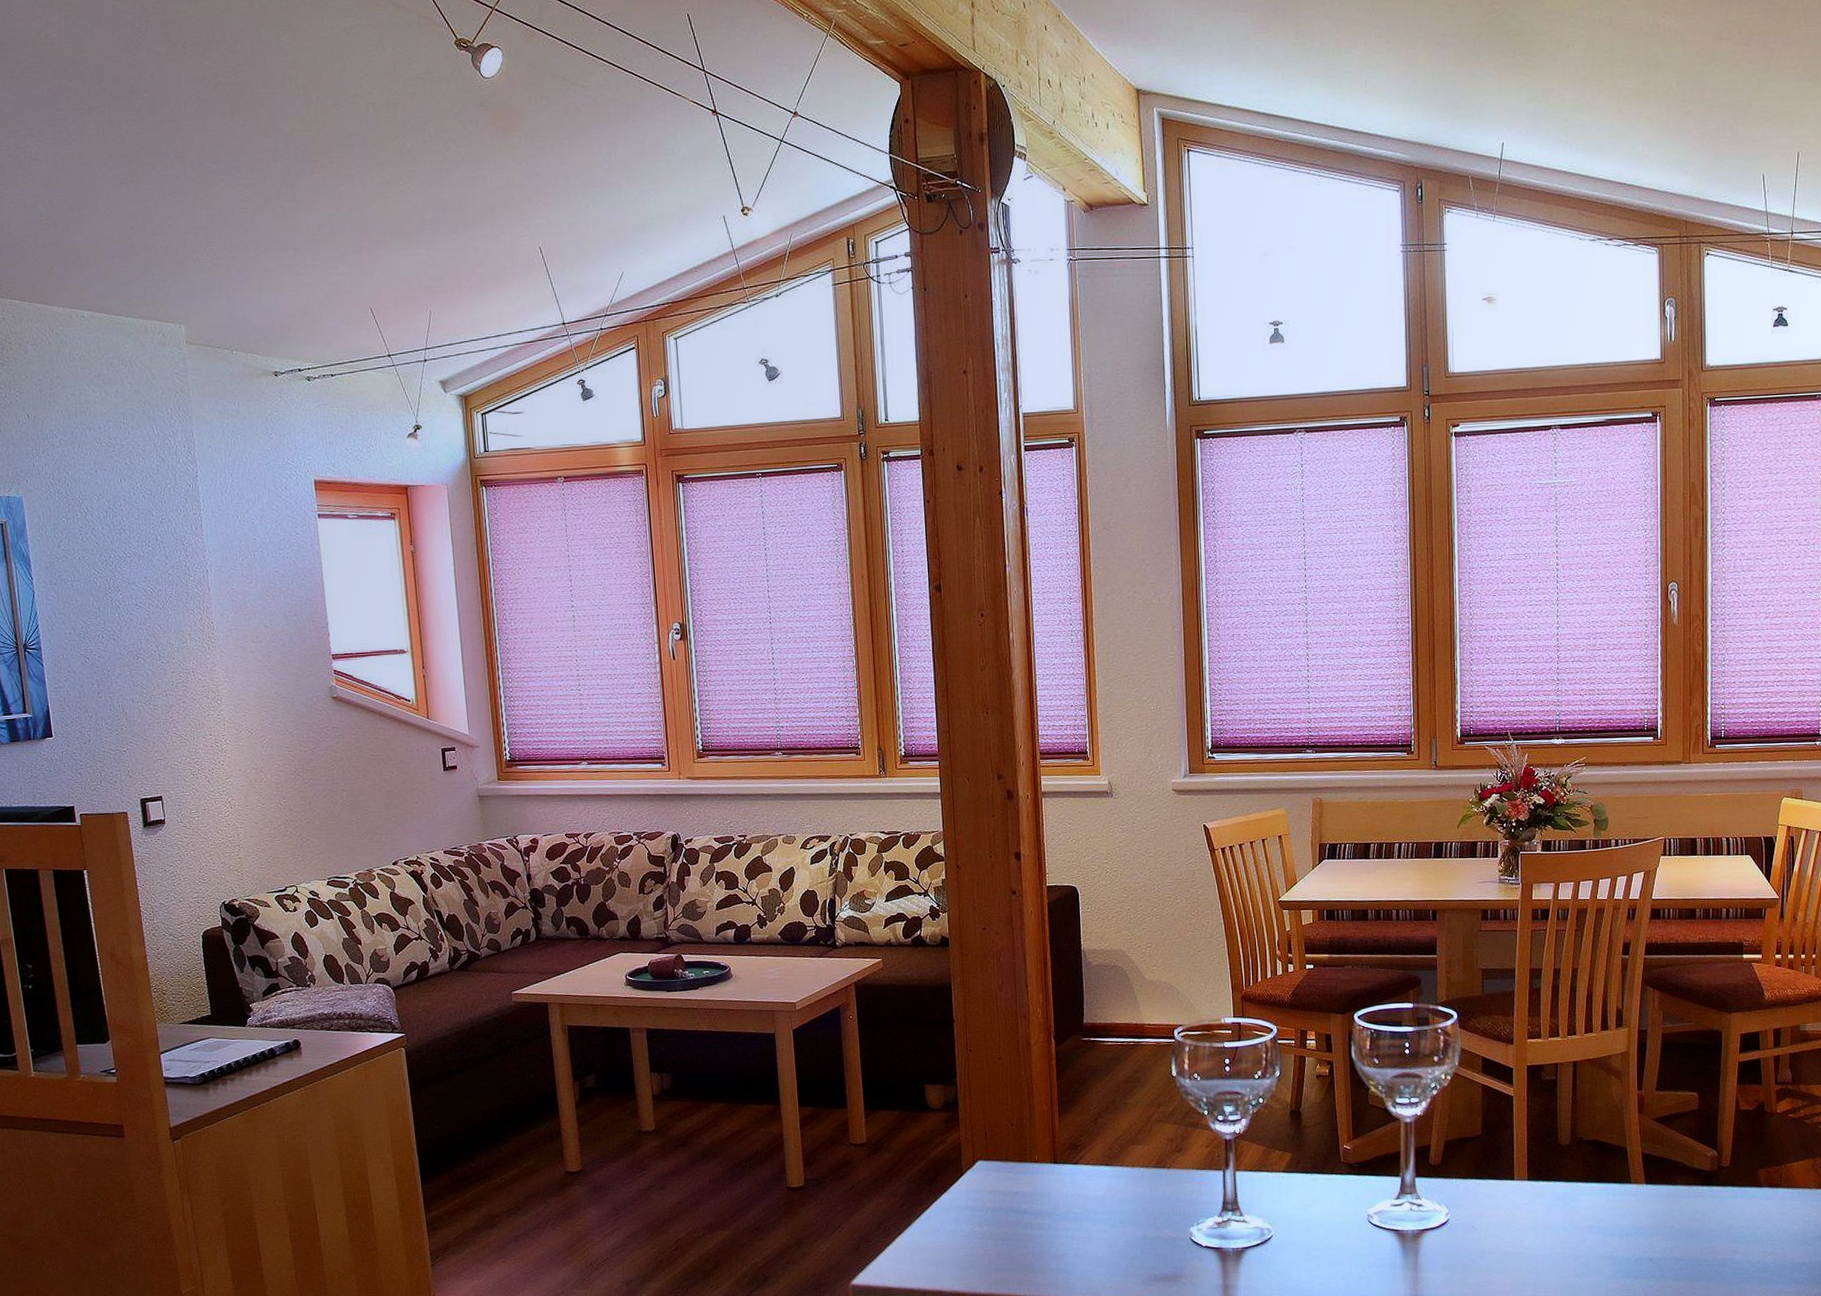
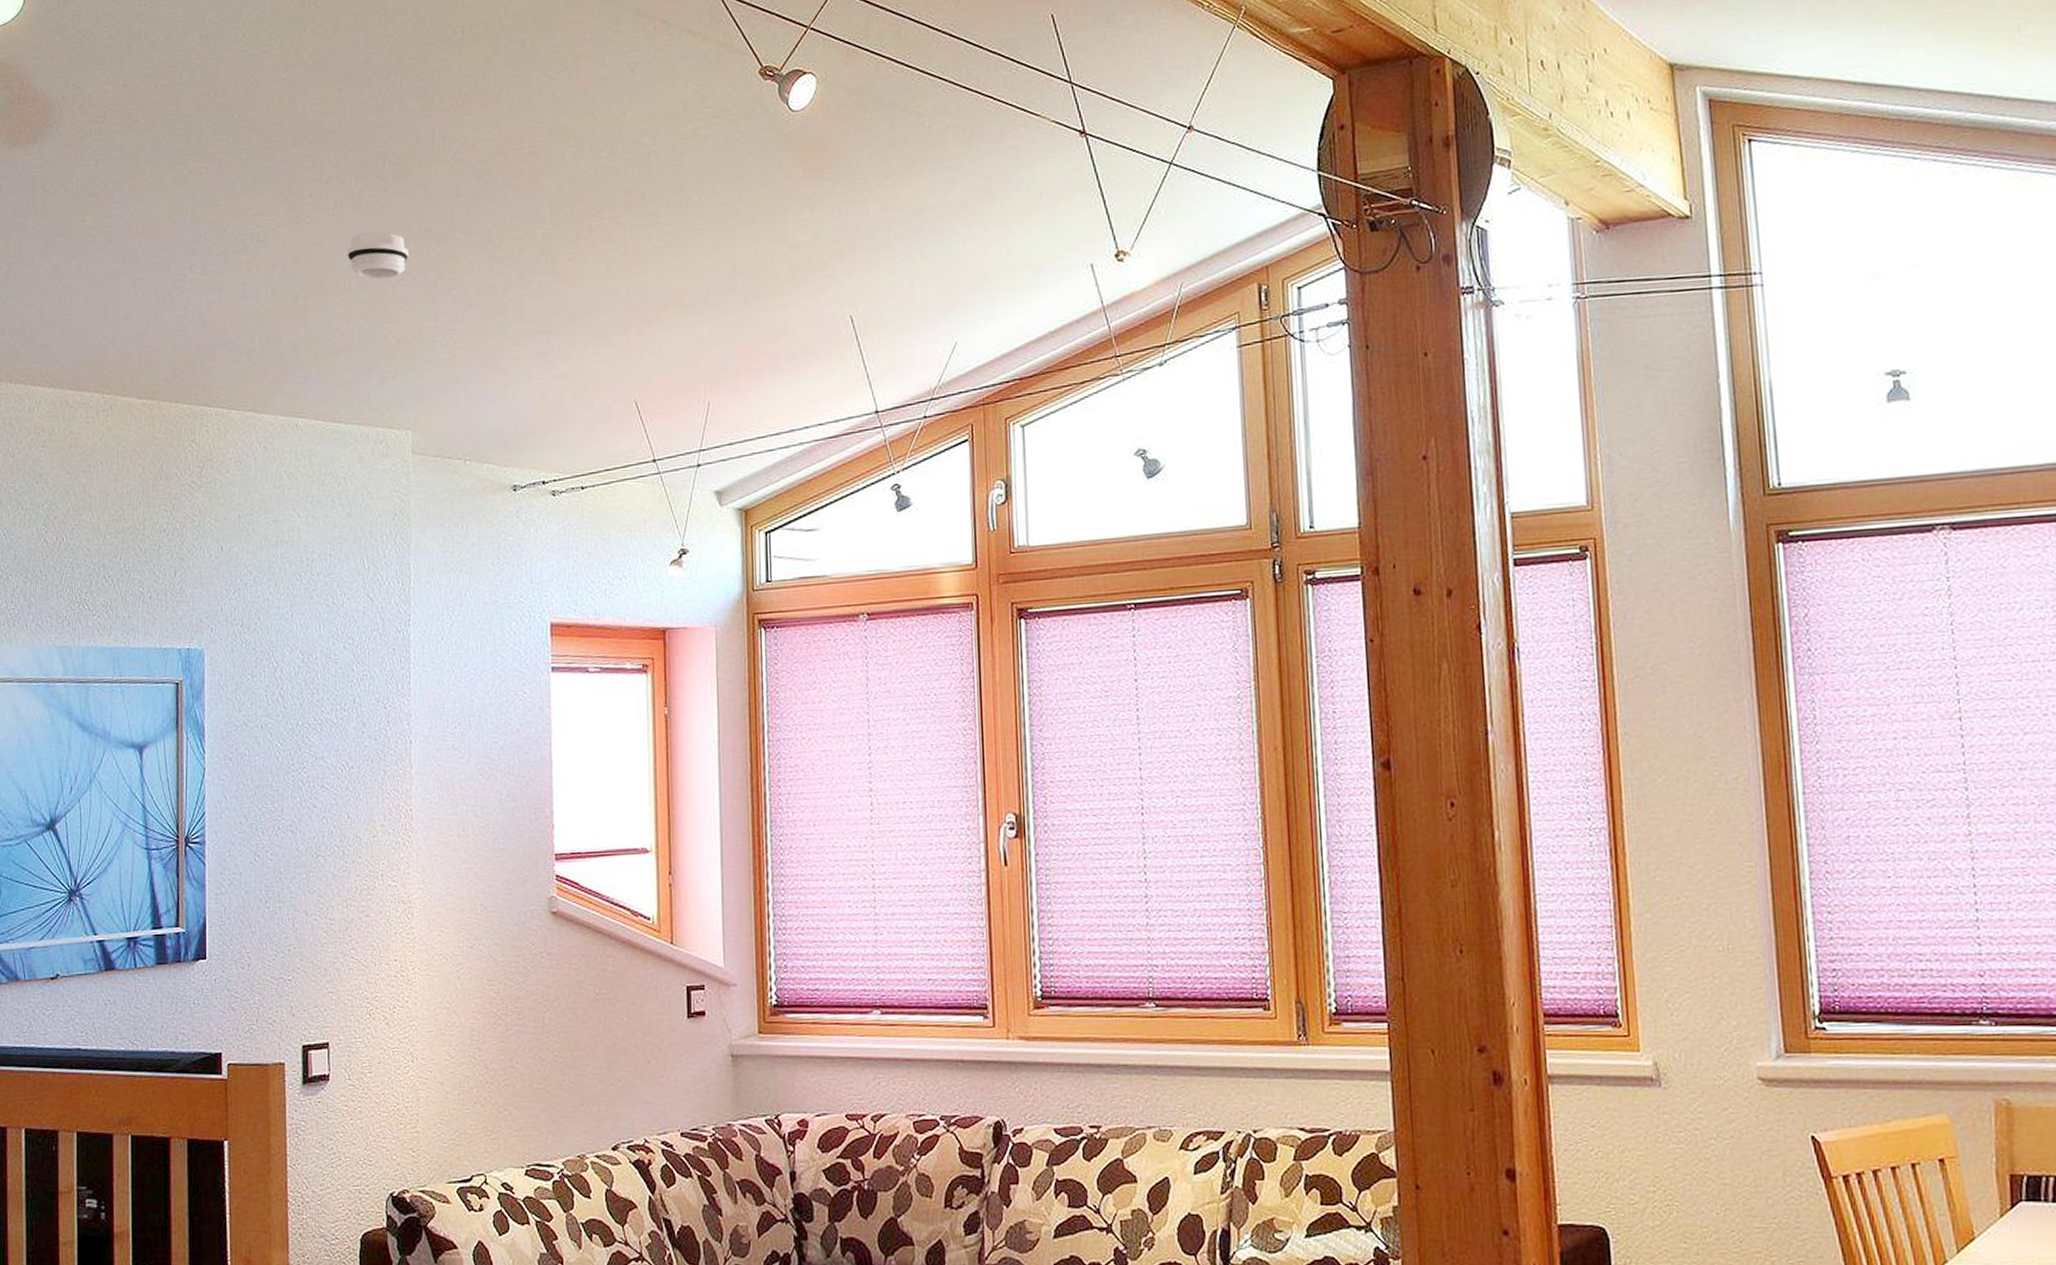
smoke detector: none [112,156,168,198] -> present [347,232,408,280]

